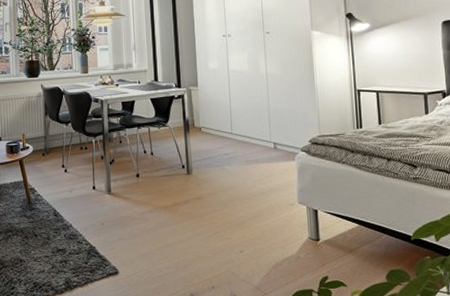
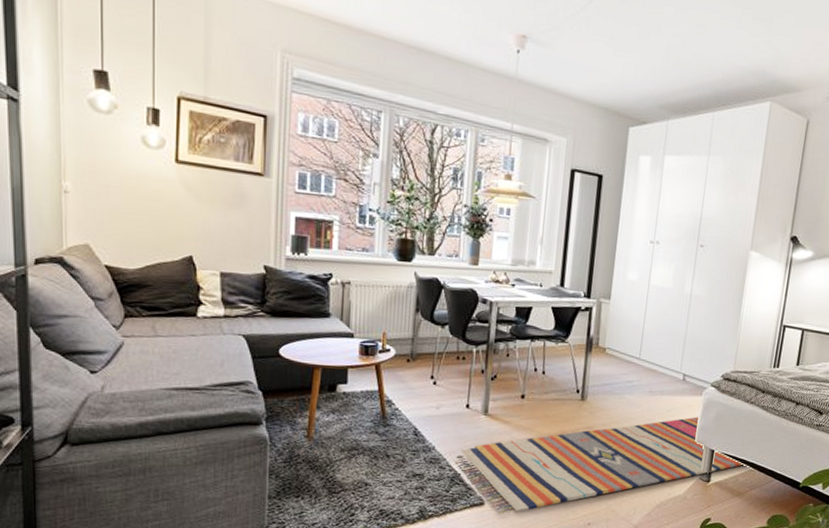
rug: none [88,180,349,281] -> present [453,417,744,514]

